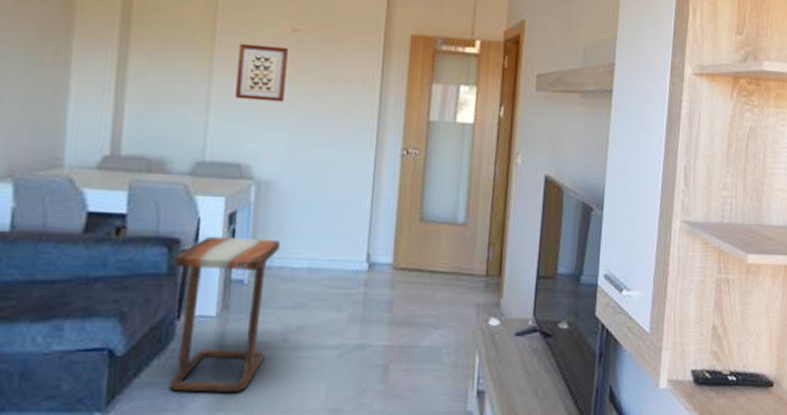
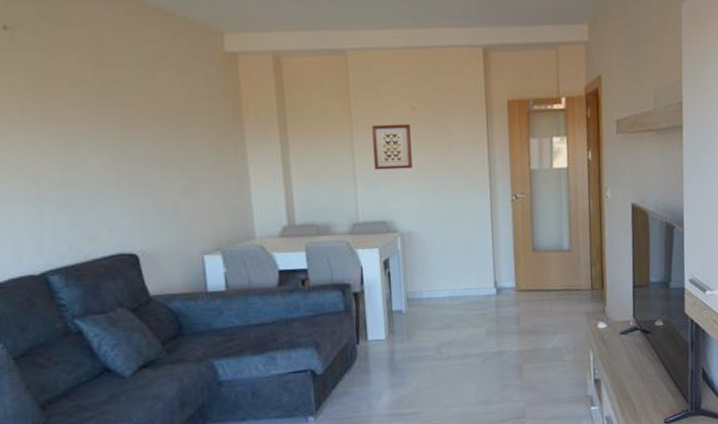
side table: present [169,236,280,394] -> none [348,277,426,397]

